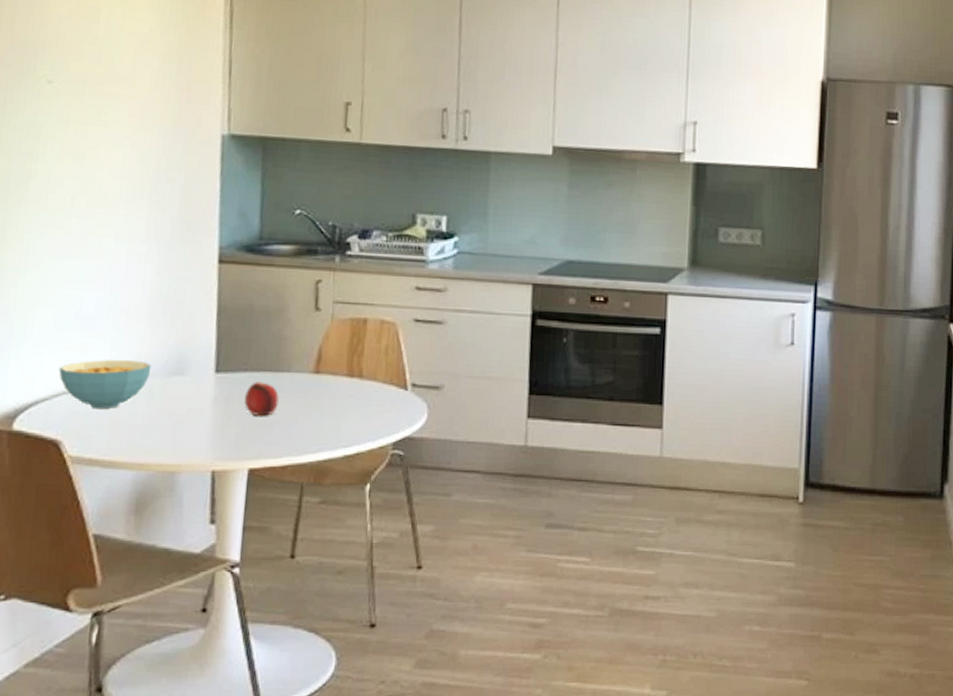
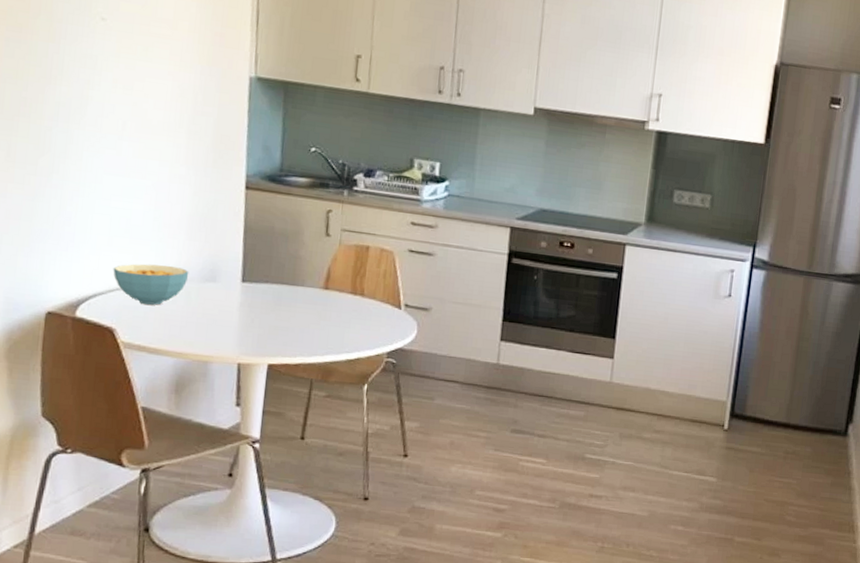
fruit: present [244,382,279,416] -> none [265,292,294,322]

